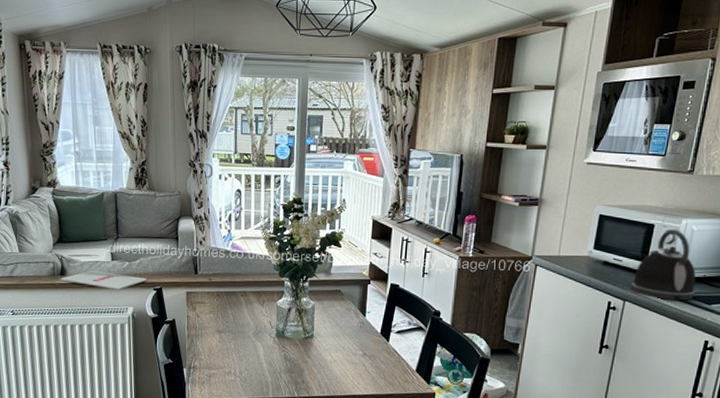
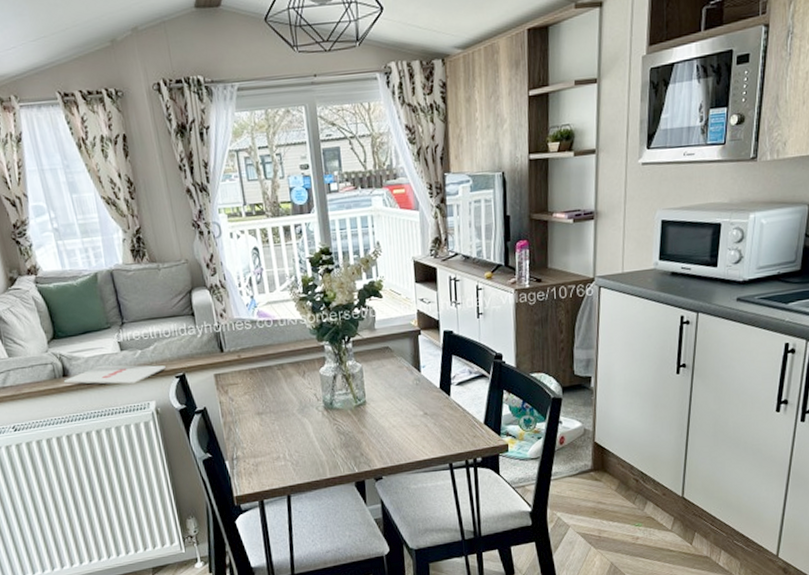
kettle: present [631,229,696,301] -> none [703,225,771,306]

